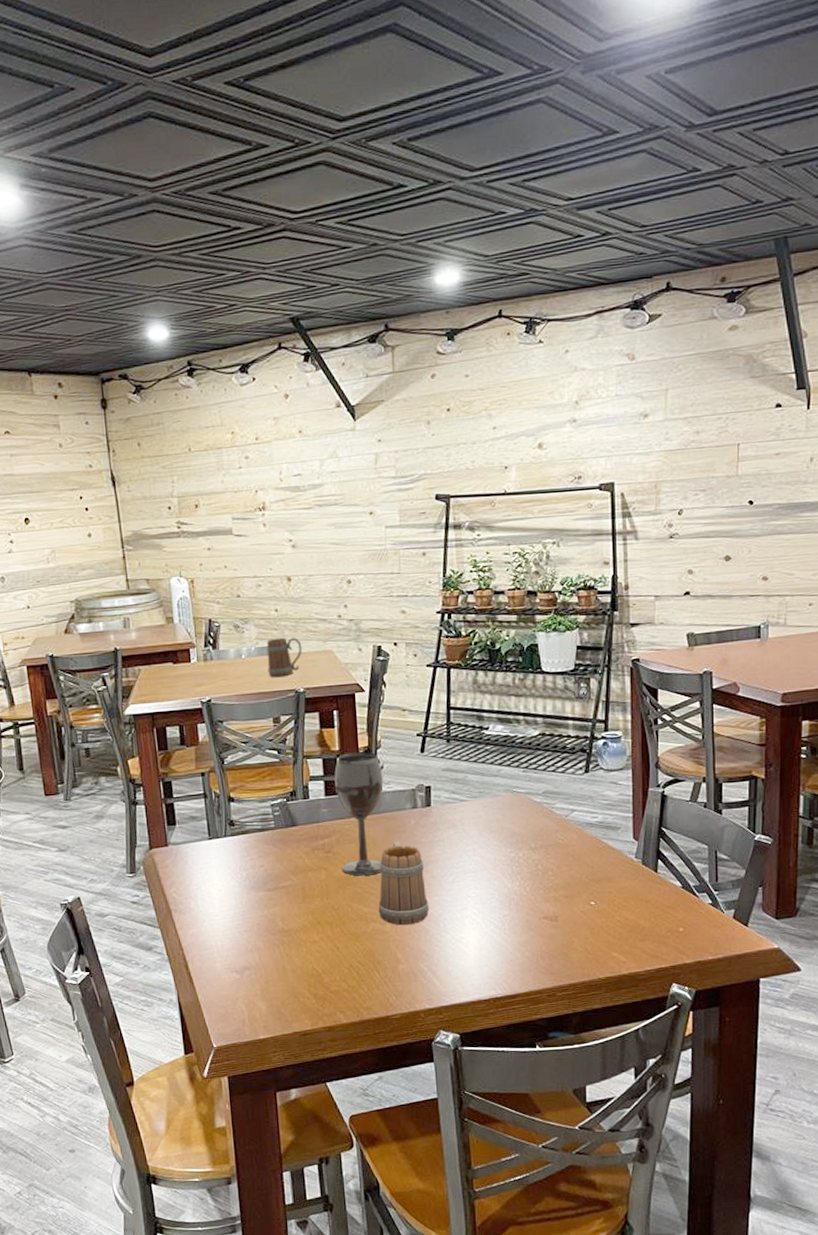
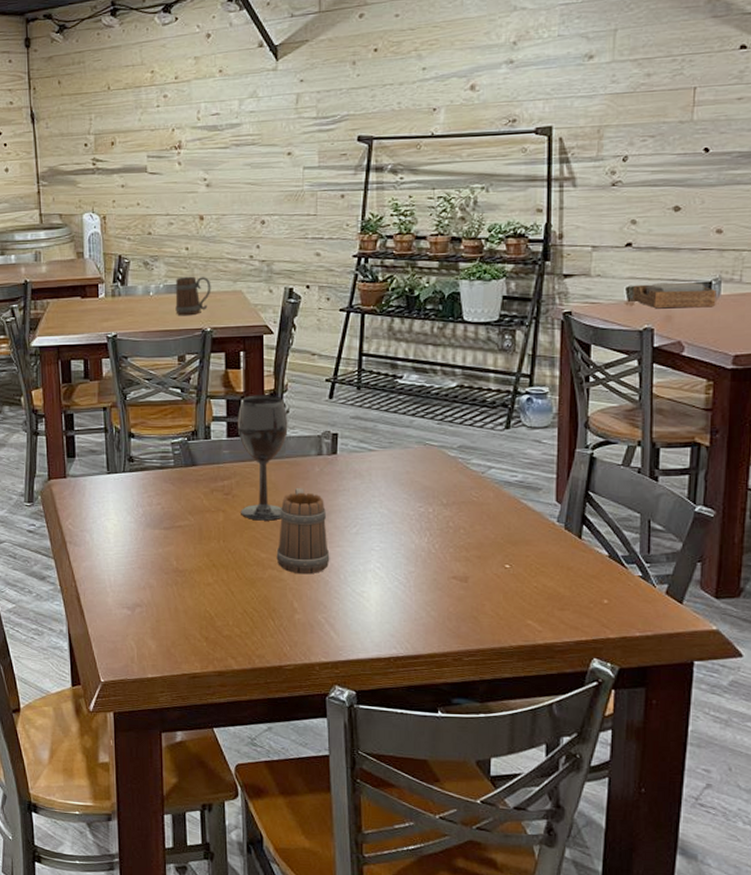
napkin holder: none [692,626,765,653] -> present [633,282,717,309]

